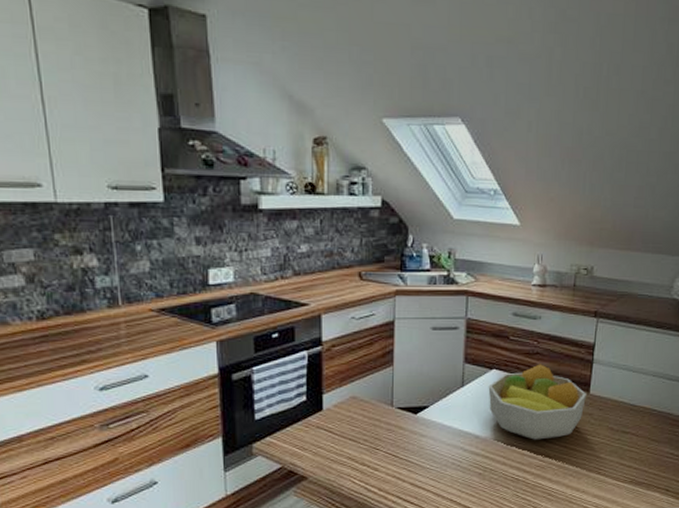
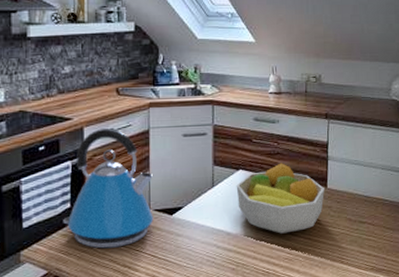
kettle: none [298,317,397,445] -> present [63,128,154,249]

